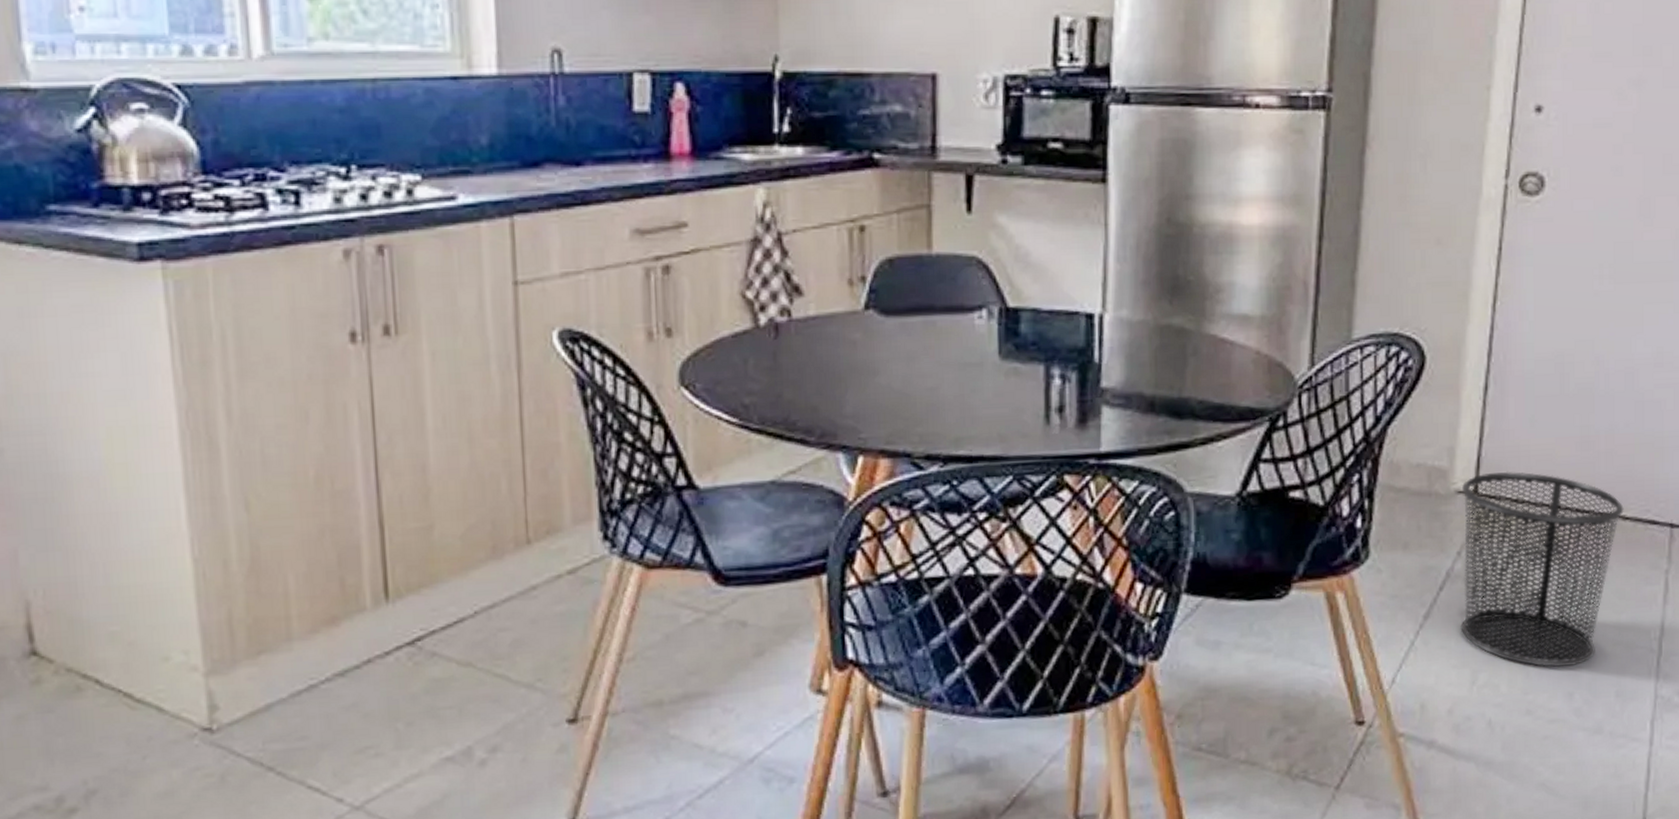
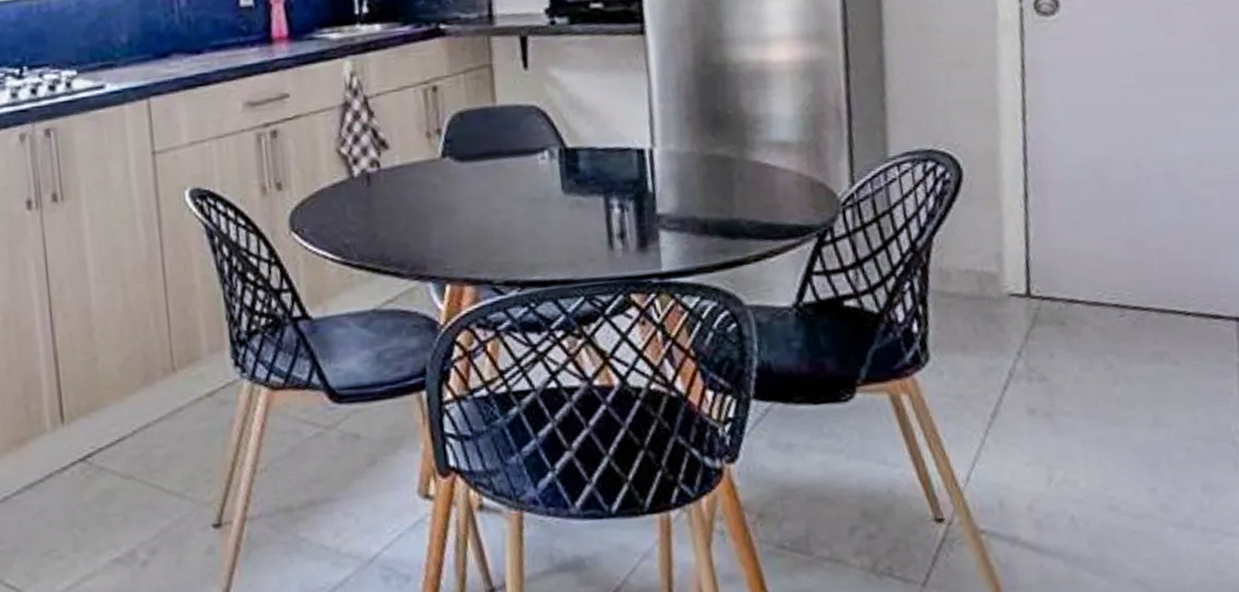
trash can: present [1460,471,1624,667] -> none [1014,273,1185,463]

